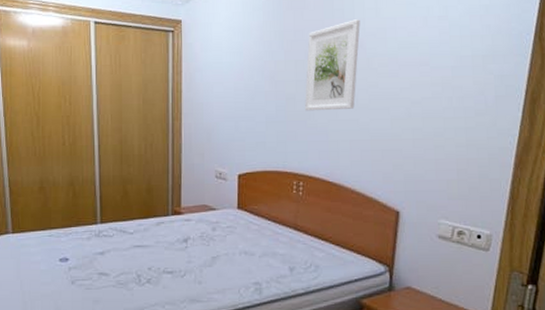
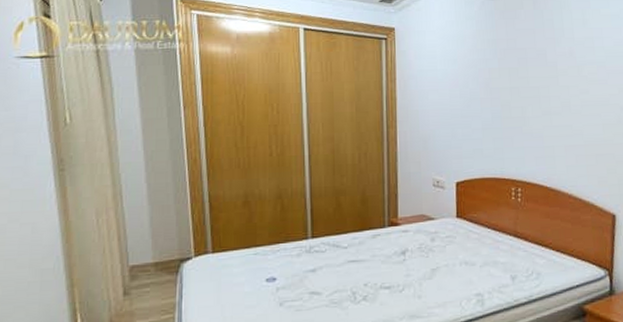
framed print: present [305,19,360,111] -> none [519,29,570,118]

